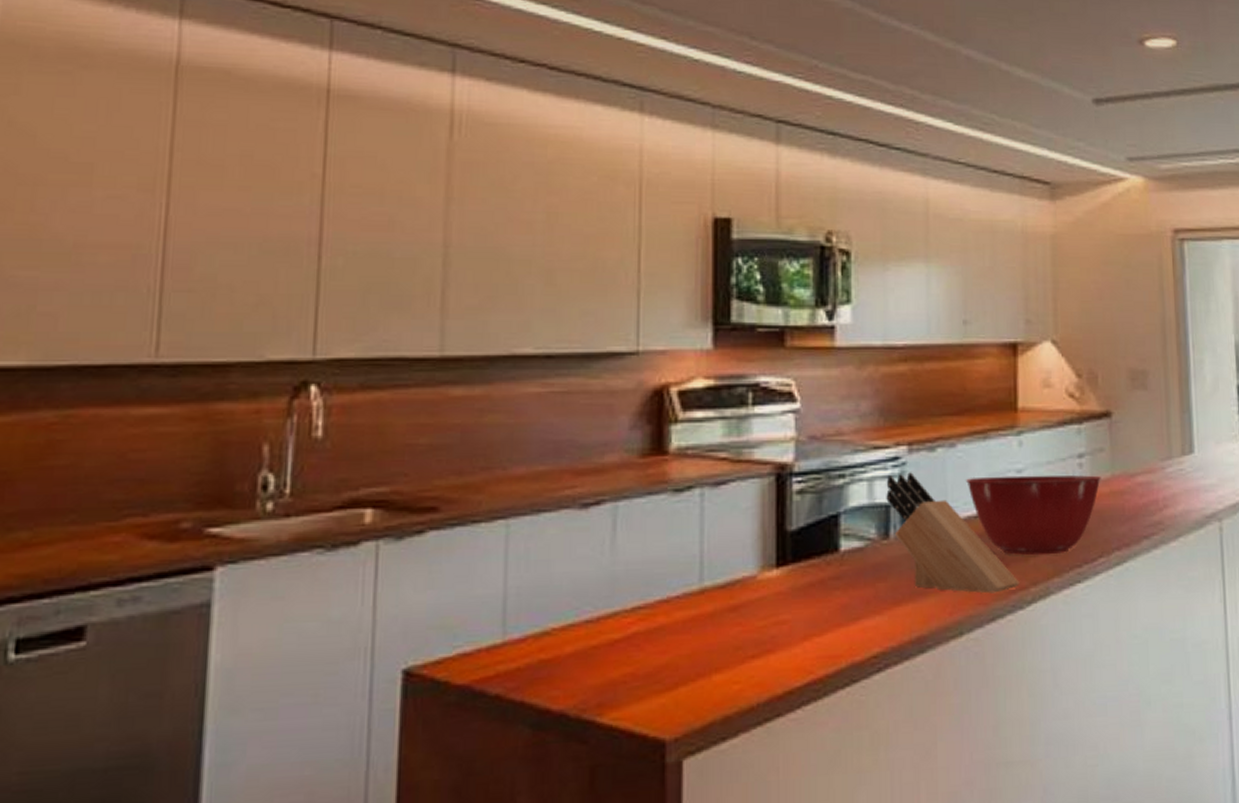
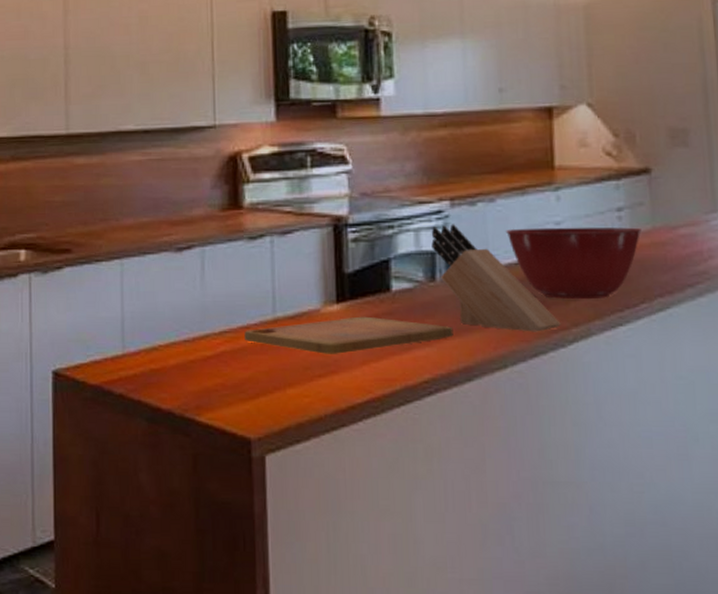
cutting board: none [663,582,907,630] -> present [244,316,453,354]

